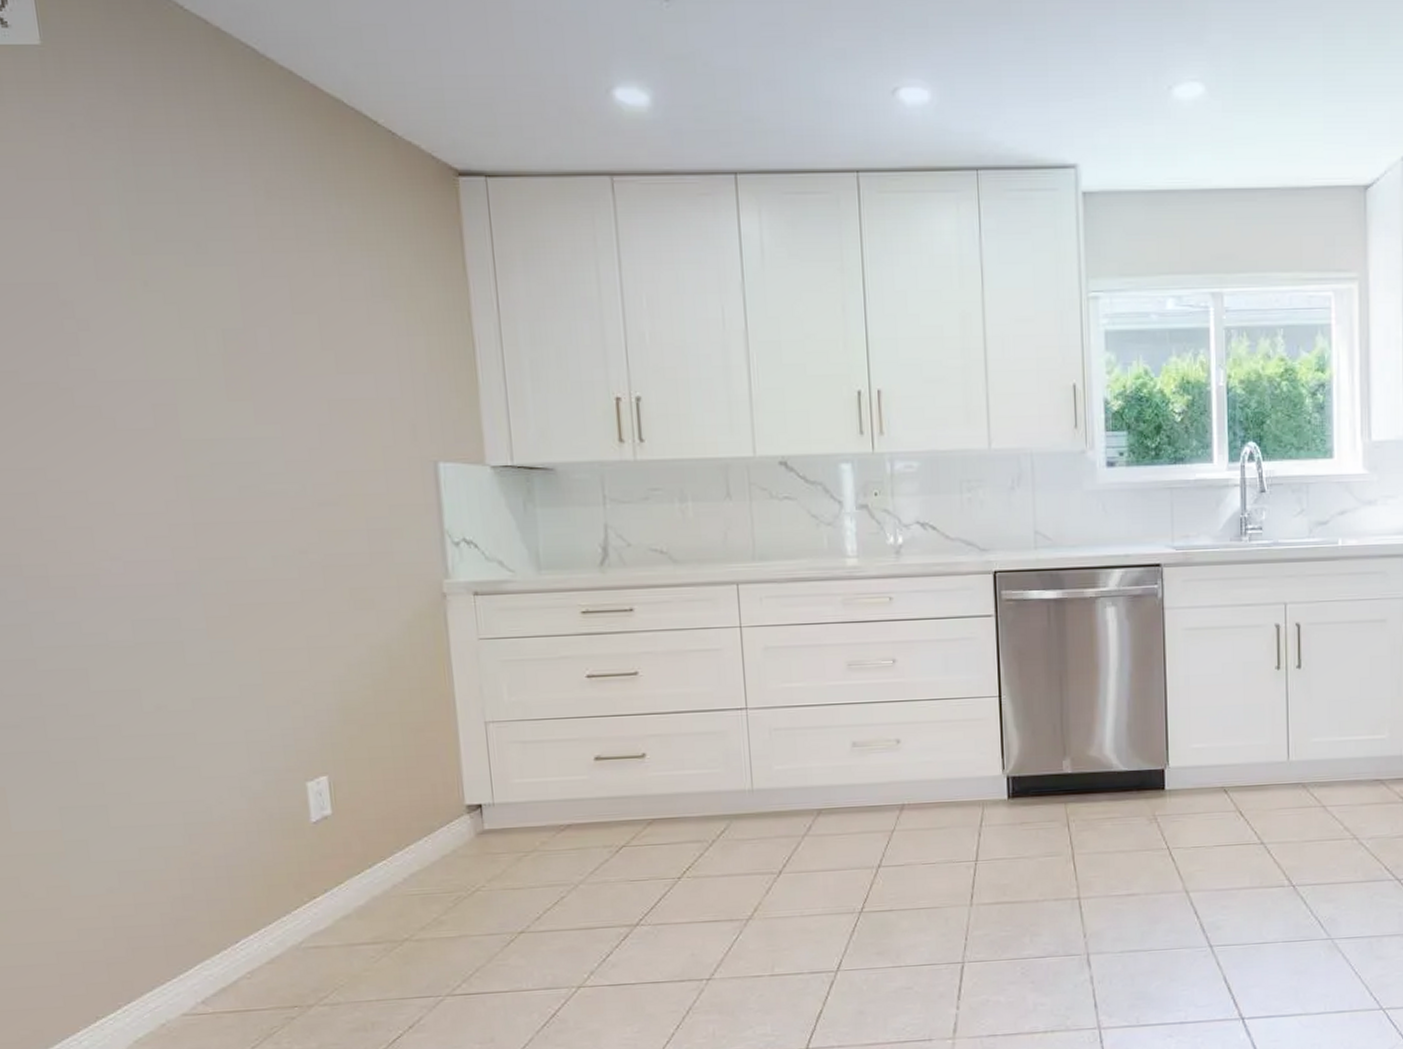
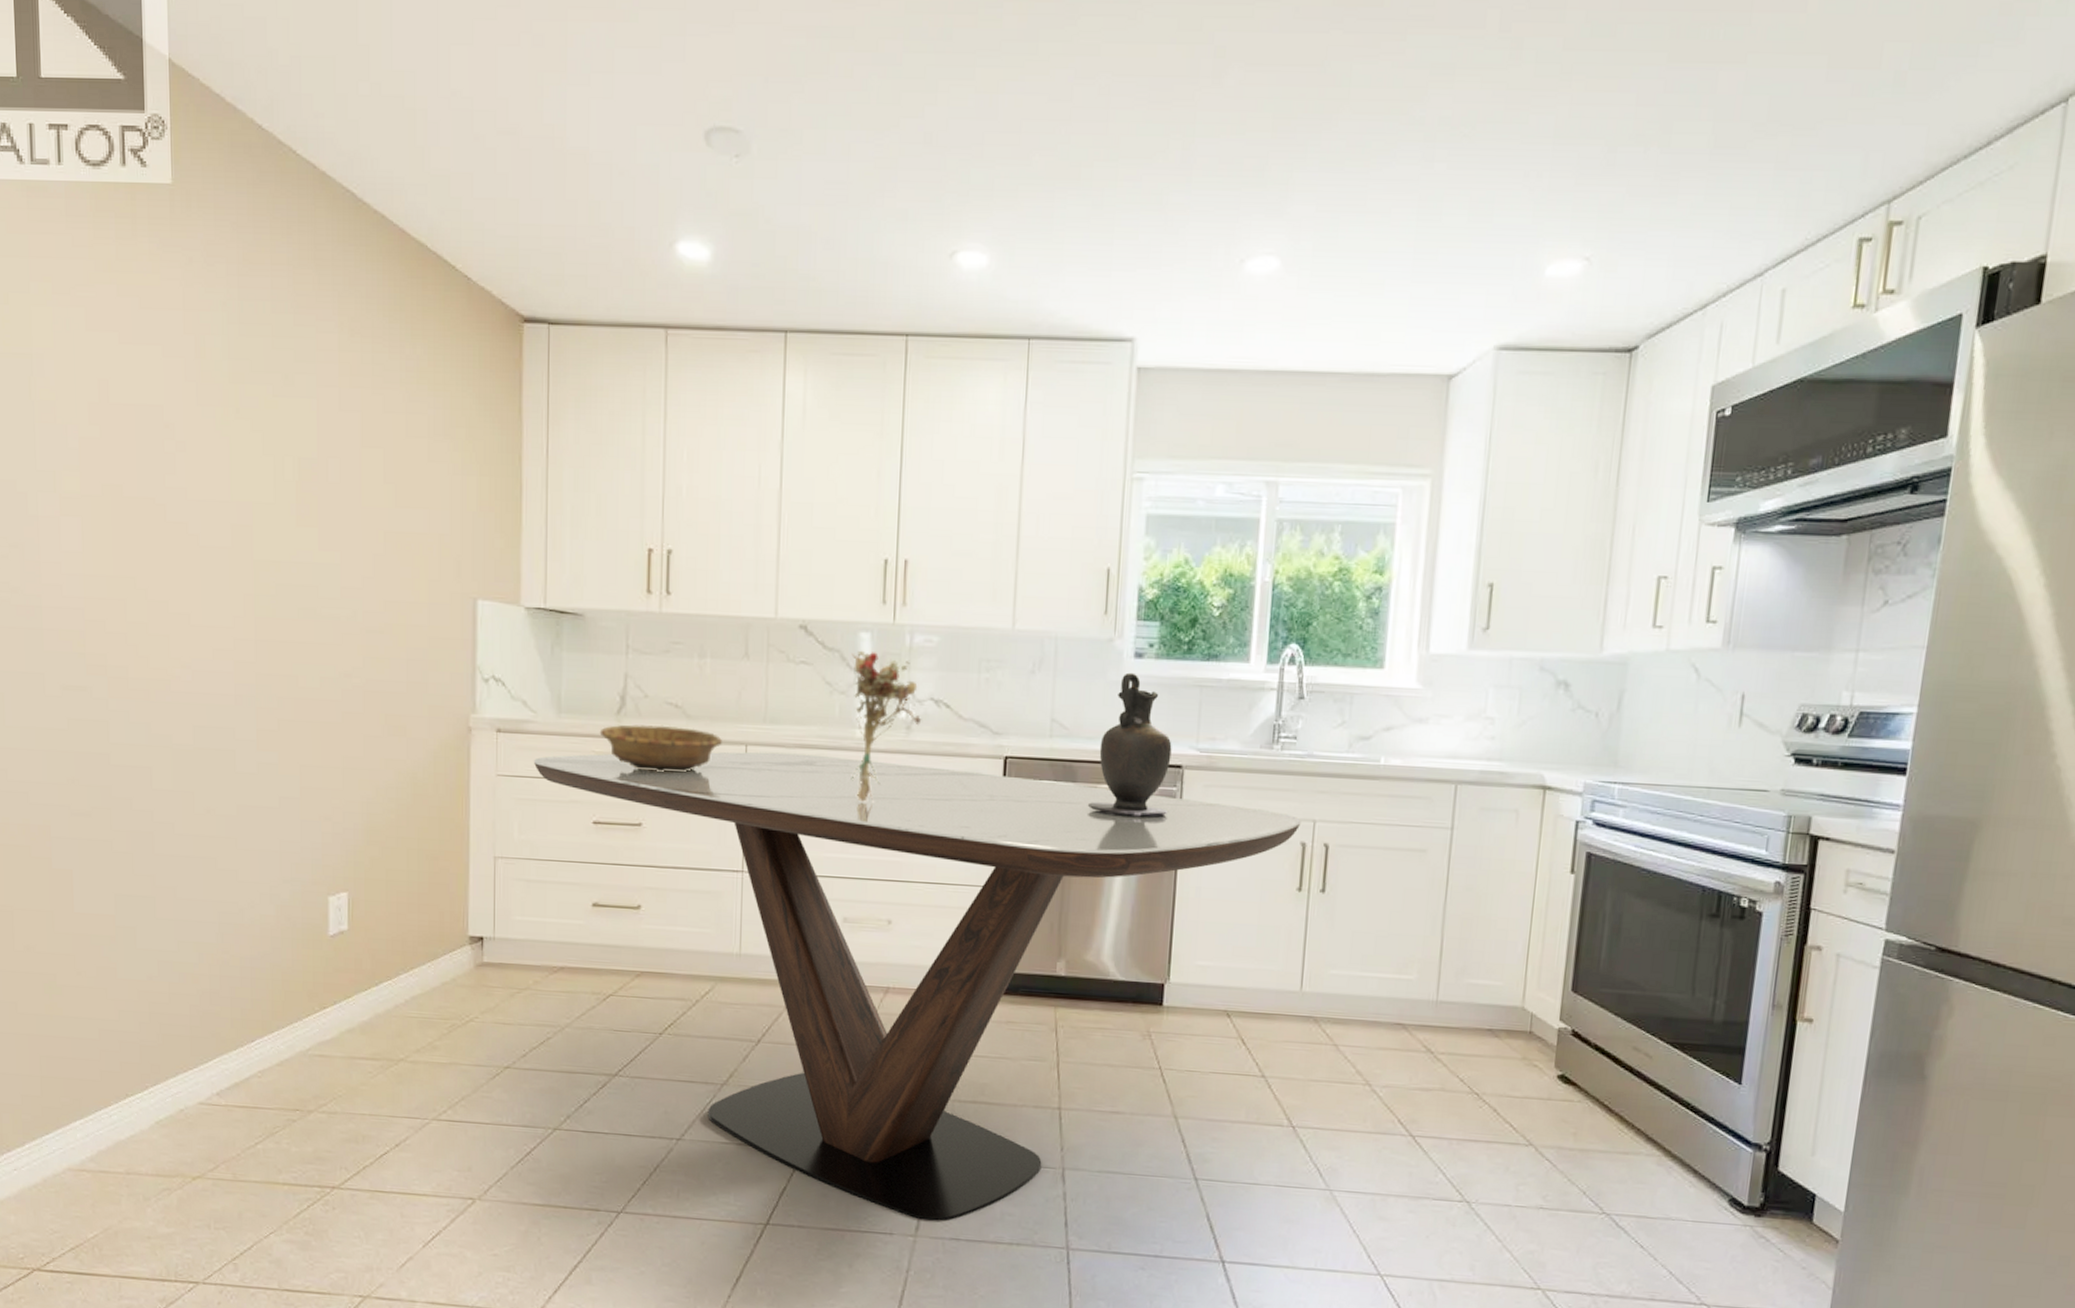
dining table: none [516,587,1274,1022] -> present [533,751,1302,1221]
decorative bowl: none [584,572,712,620] -> present [599,725,722,773]
bouquet: none [834,481,910,628] -> present [851,650,922,802]
pitcher: none [1076,481,1153,617] -> present [1087,672,1172,817]

